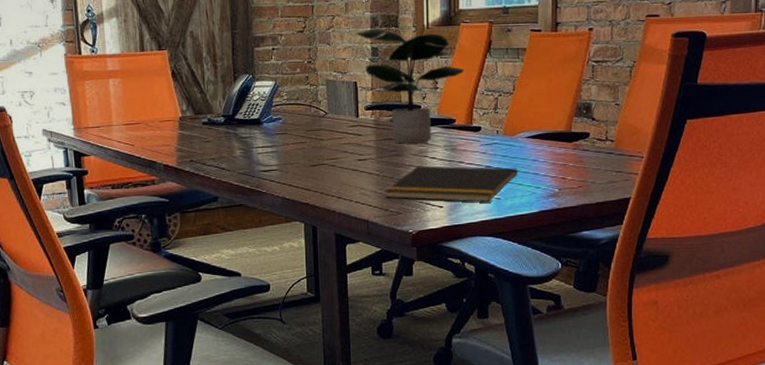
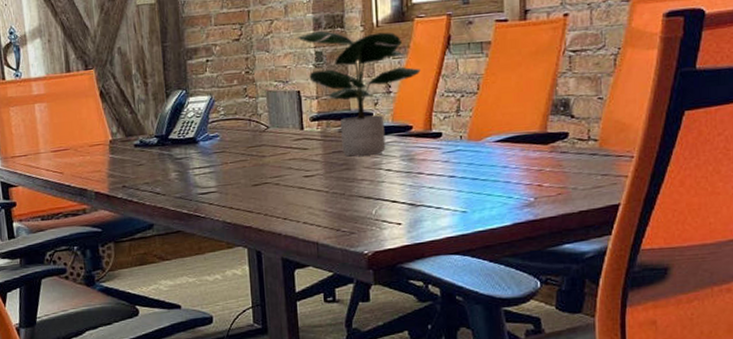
notepad: present [385,165,518,203] -> none [335,176,486,217]

